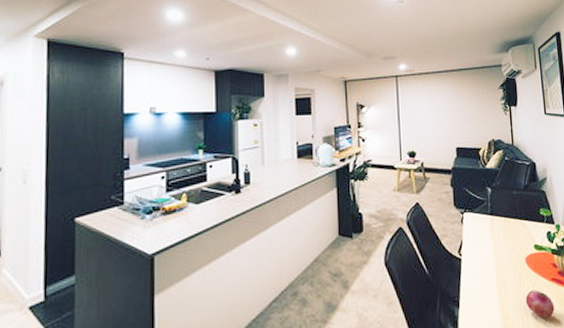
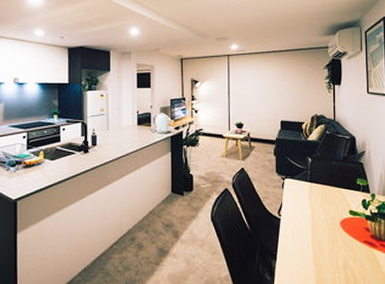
fruit: present [525,290,555,318] -> none [338,250,365,275]

